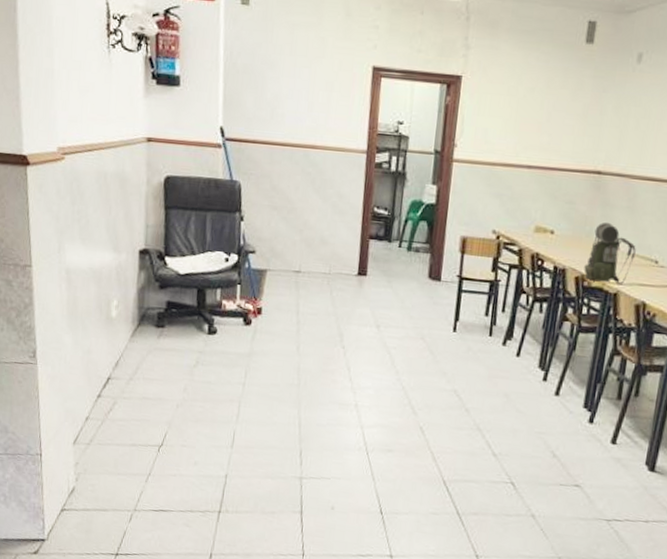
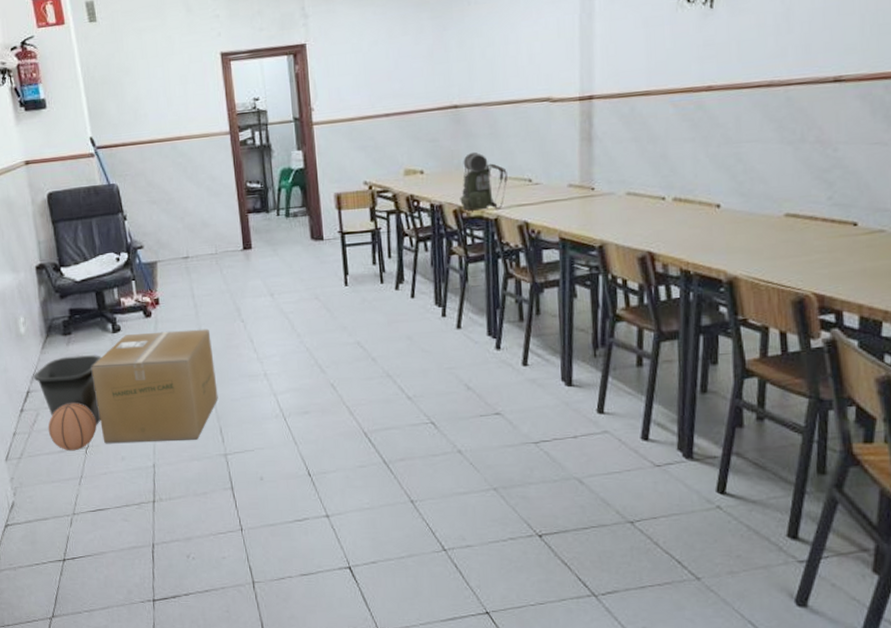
waste bin: none [118,349,192,425] -> present [34,355,102,425]
basketball: none [123,397,175,447] -> present [48,402,97,451]
box: none [178,339,308,458] -> present [91,329,218,444]

